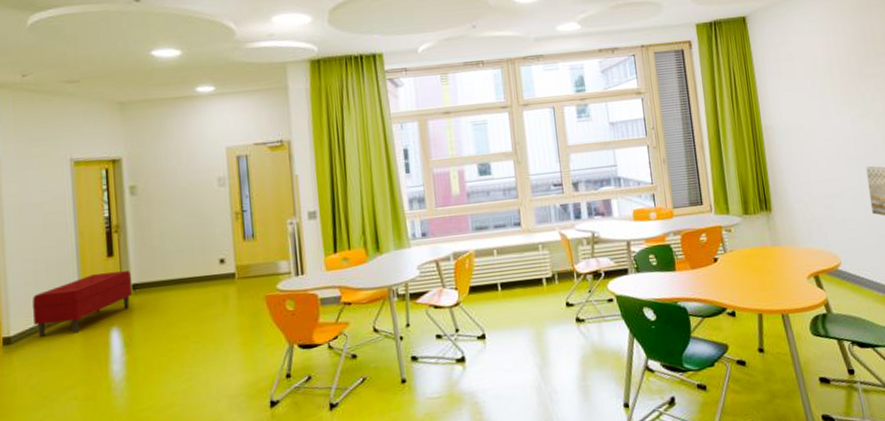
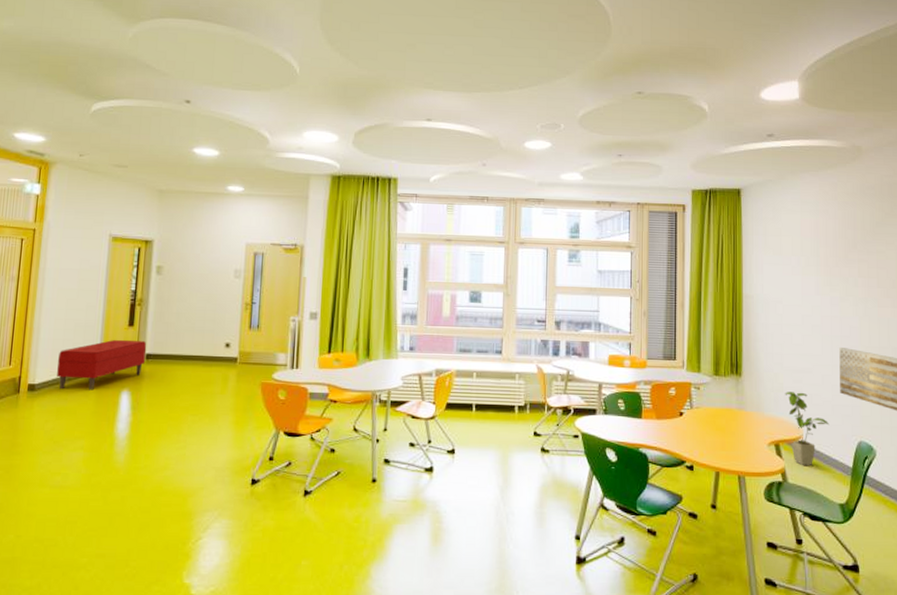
house plant: none [817,218,866,293] -> present [785,392,830,465]

